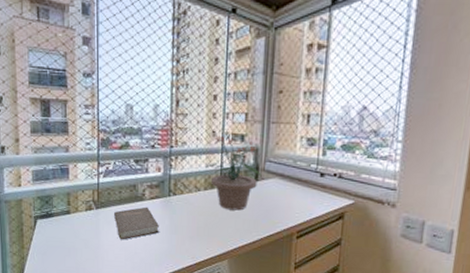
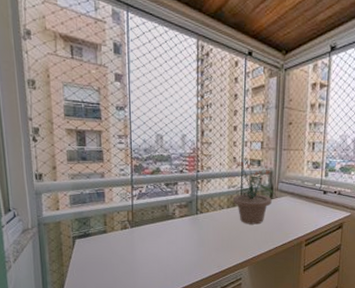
book: present [114,207,160,240] -> none [148,224,189,254]

